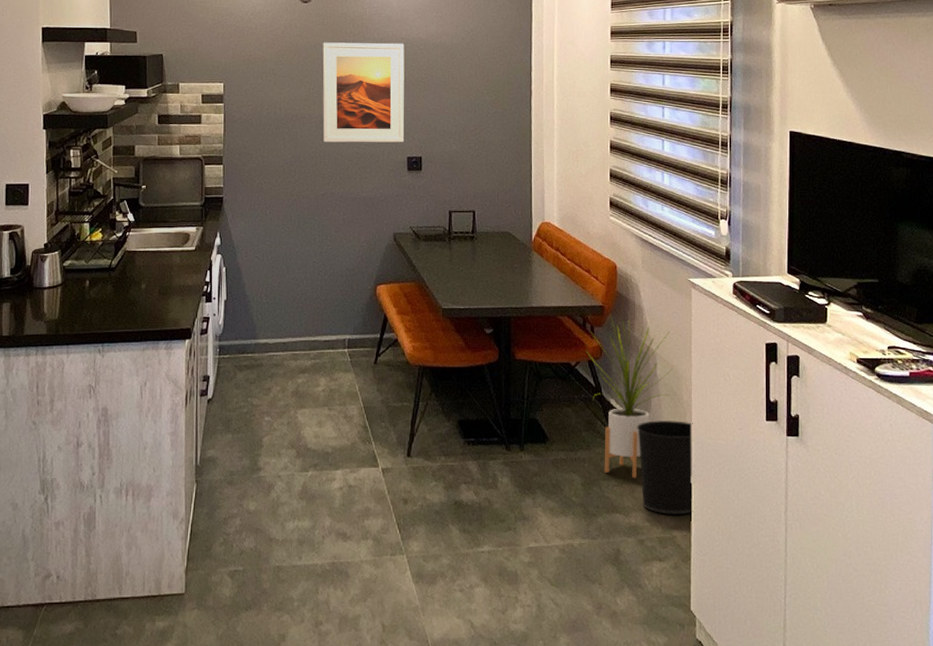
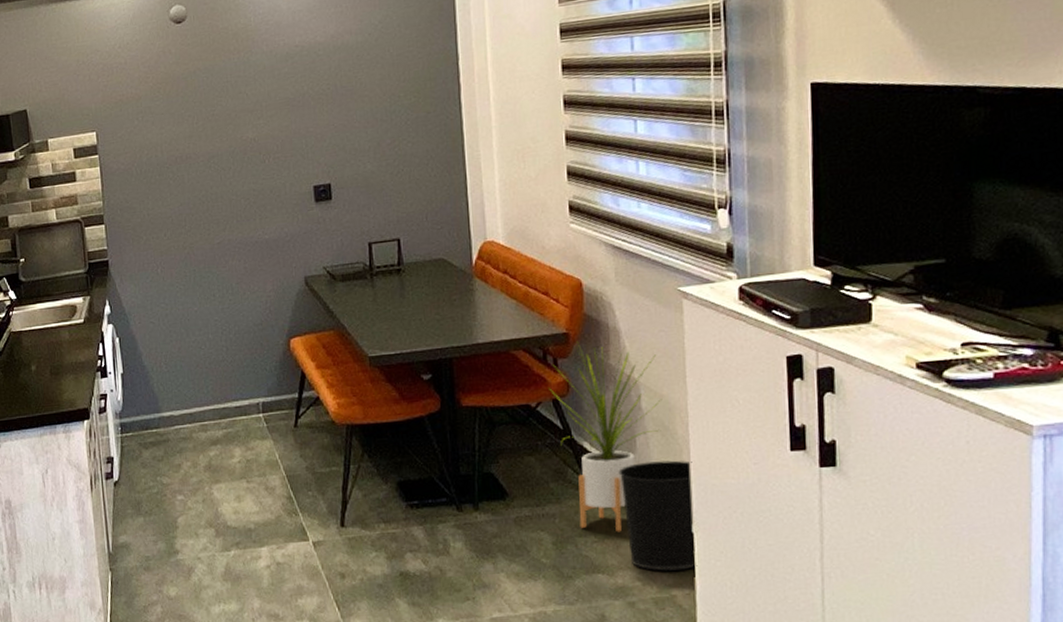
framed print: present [322,42,405,143] -> none [203,51,309,183]

